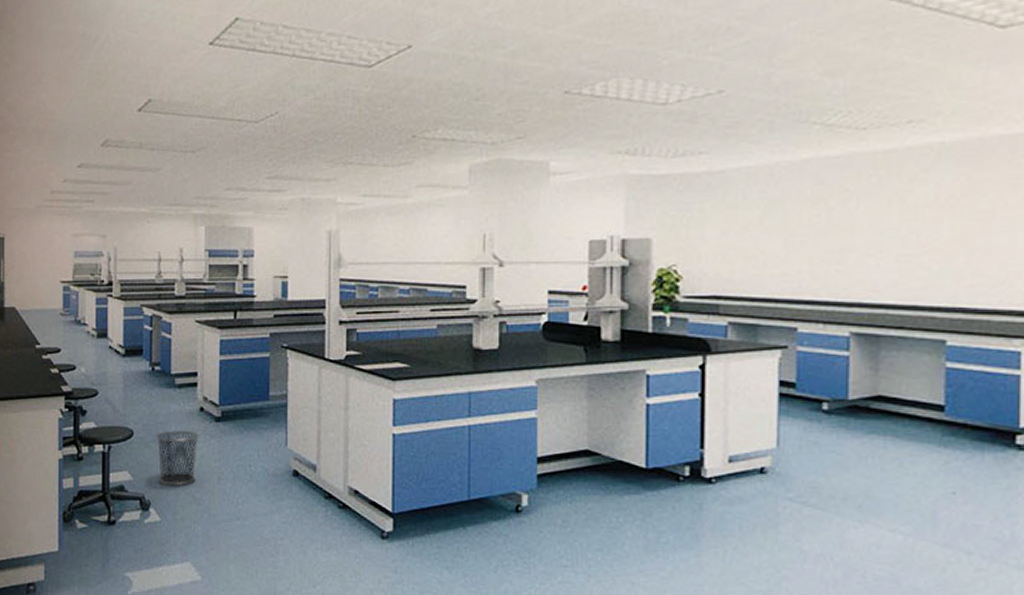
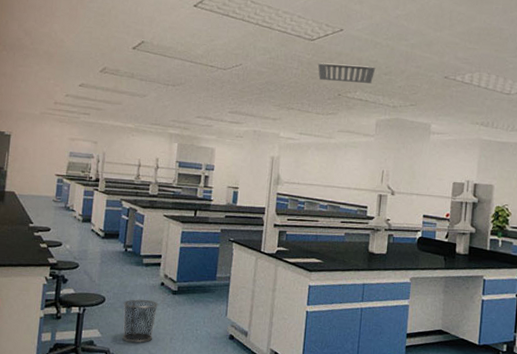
ceiling vent: none [380,91,462,120] -> present [317,62,376,83]

